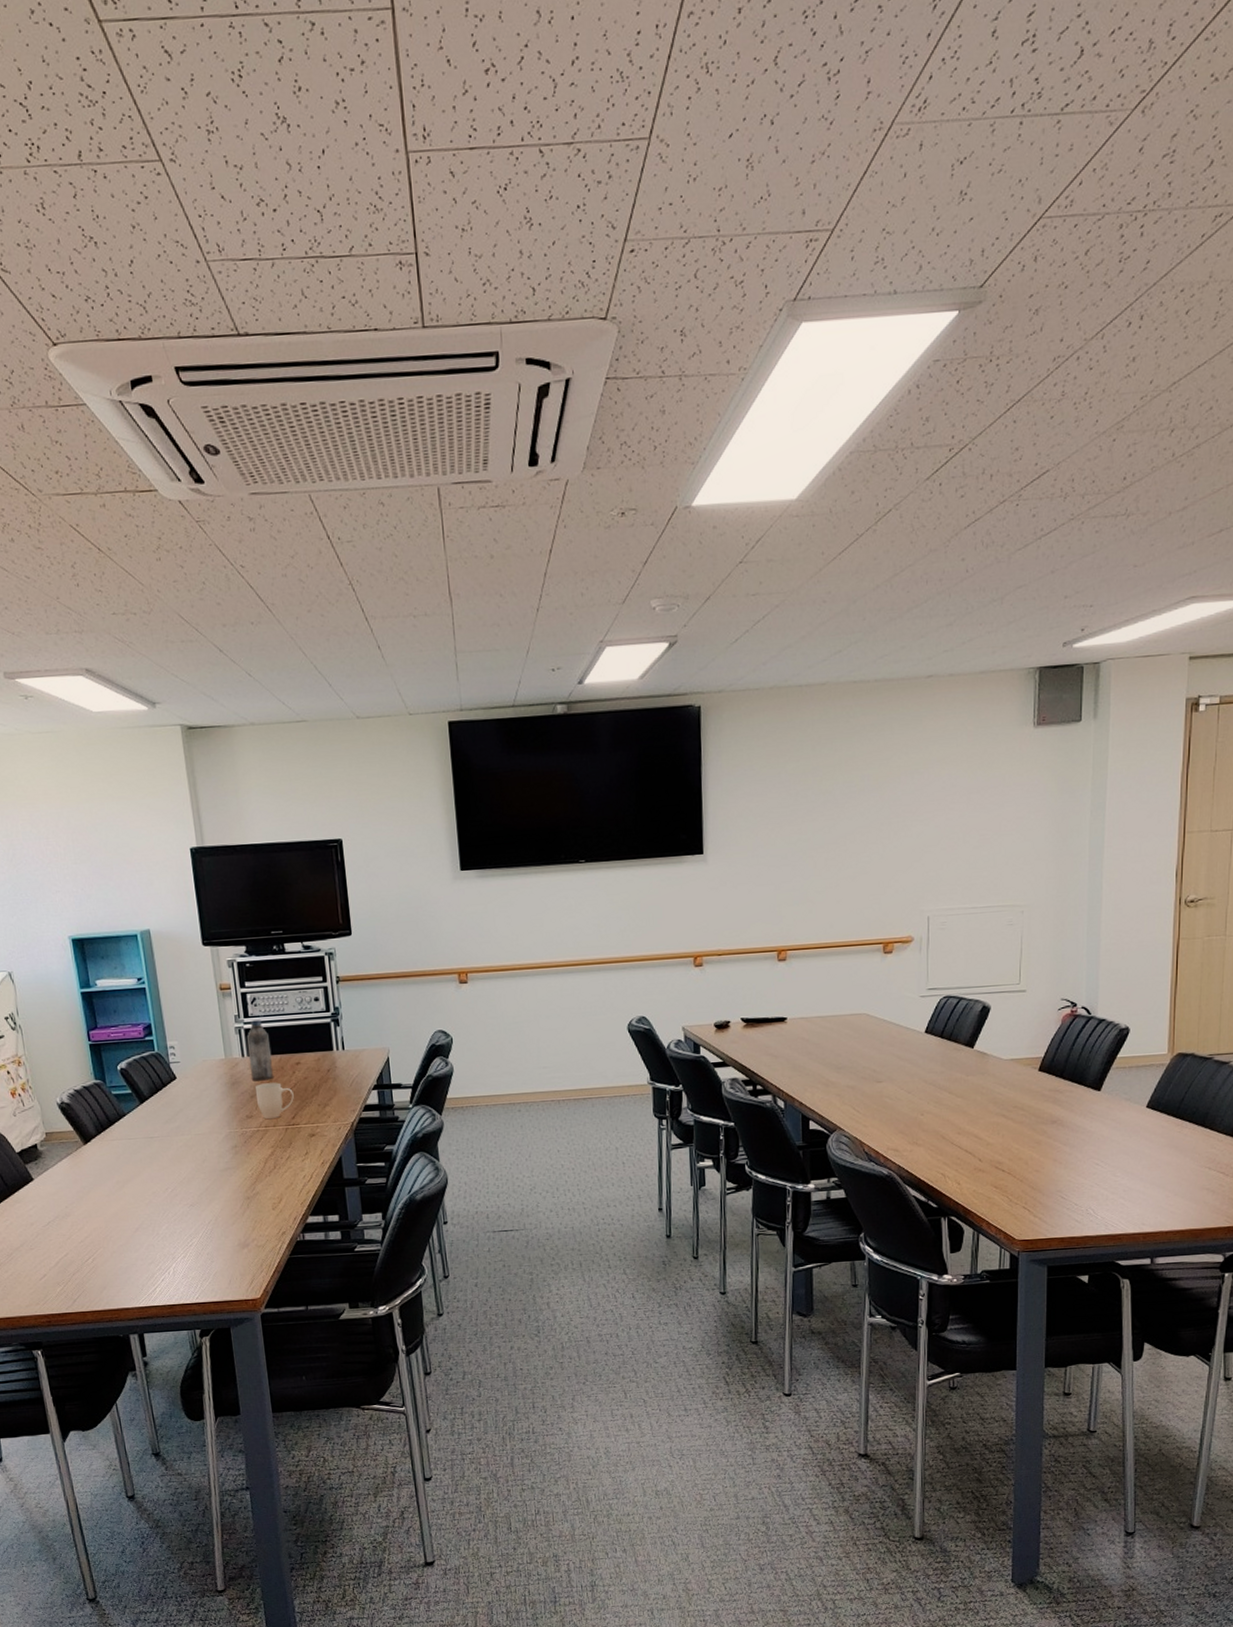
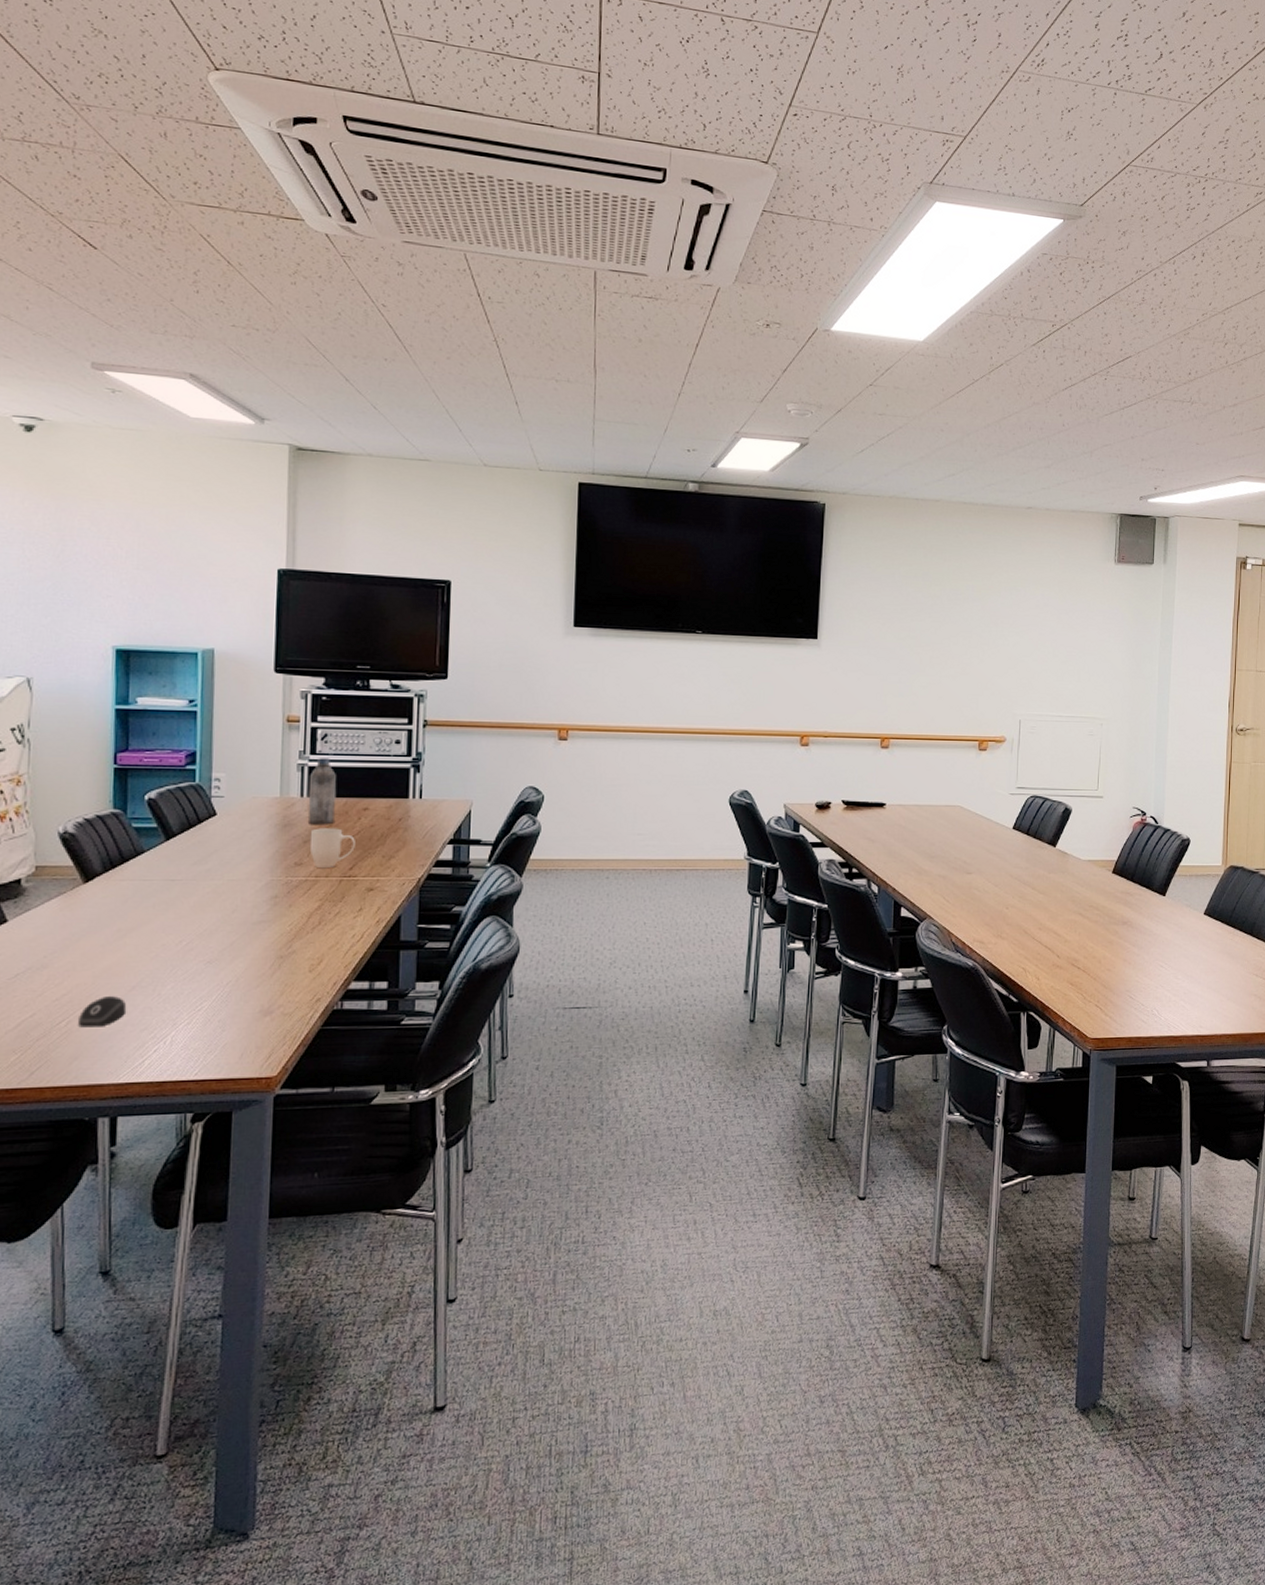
computer mouse: none [100,1237,136,1262] -> present [78,996,127,1026]

